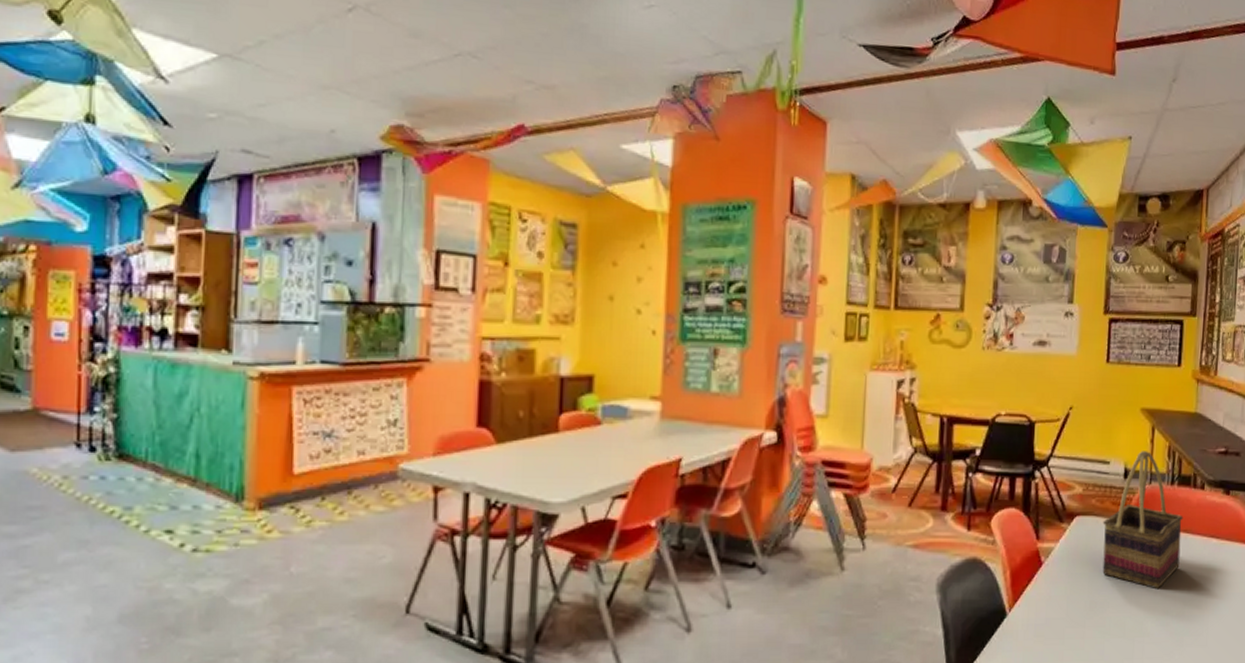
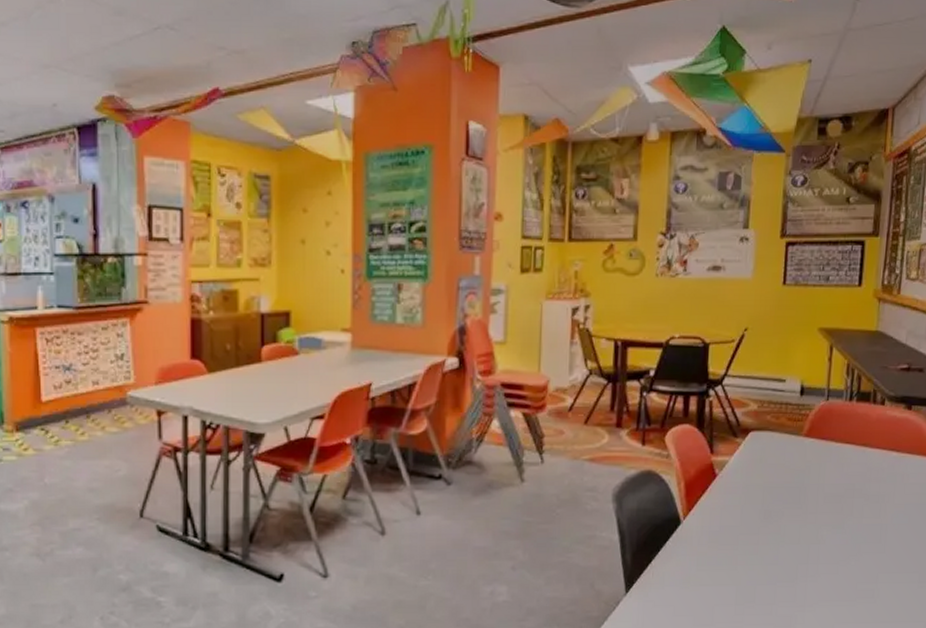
basket: present [1102,451,1184,590] -> none [777,369,862,500]

